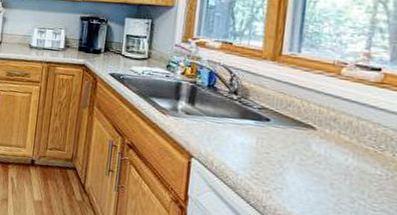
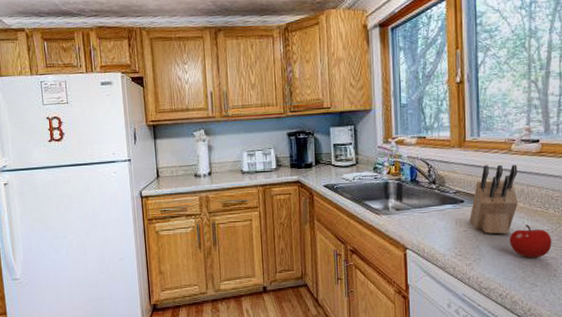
knife block: none [275,85,347,168] -> present [470,164,518,234]
apple: none [324,162,386,206] -> present [510,224,552,258]

